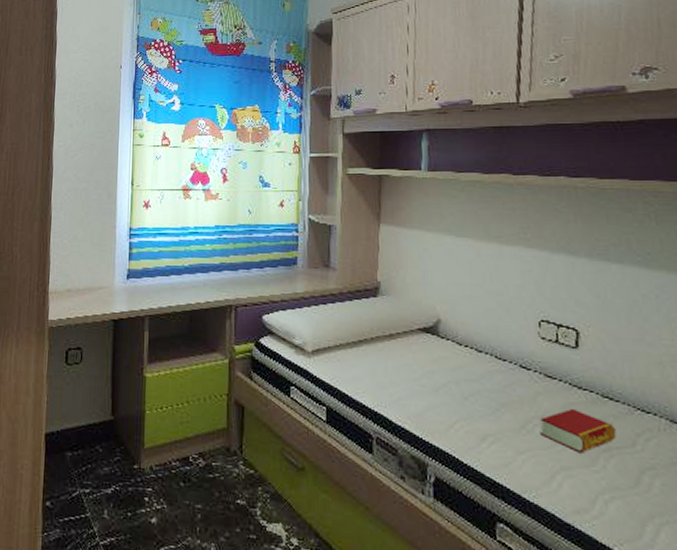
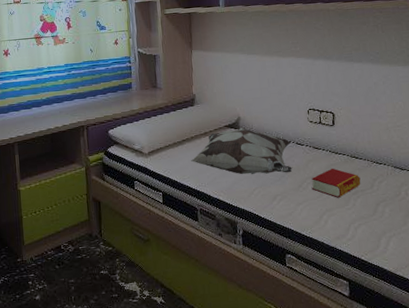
decorative pillow: none [367,334,513,406] -> present [190,127,292,175]

